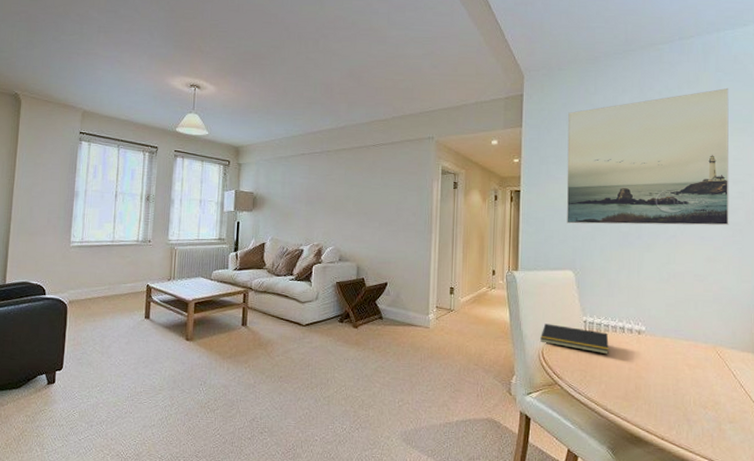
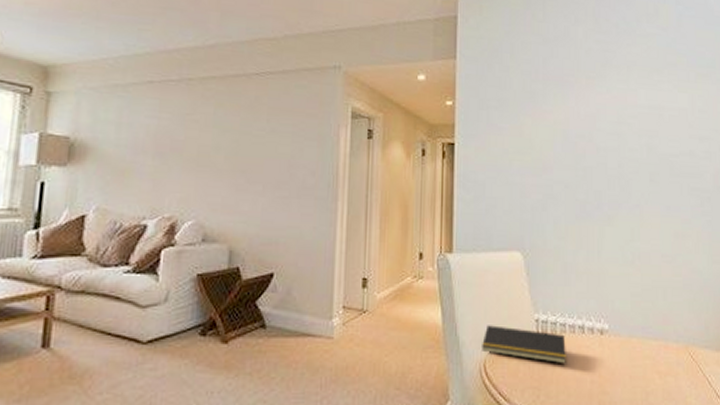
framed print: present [566,87,730,226] -> none [511,24,697,193]

